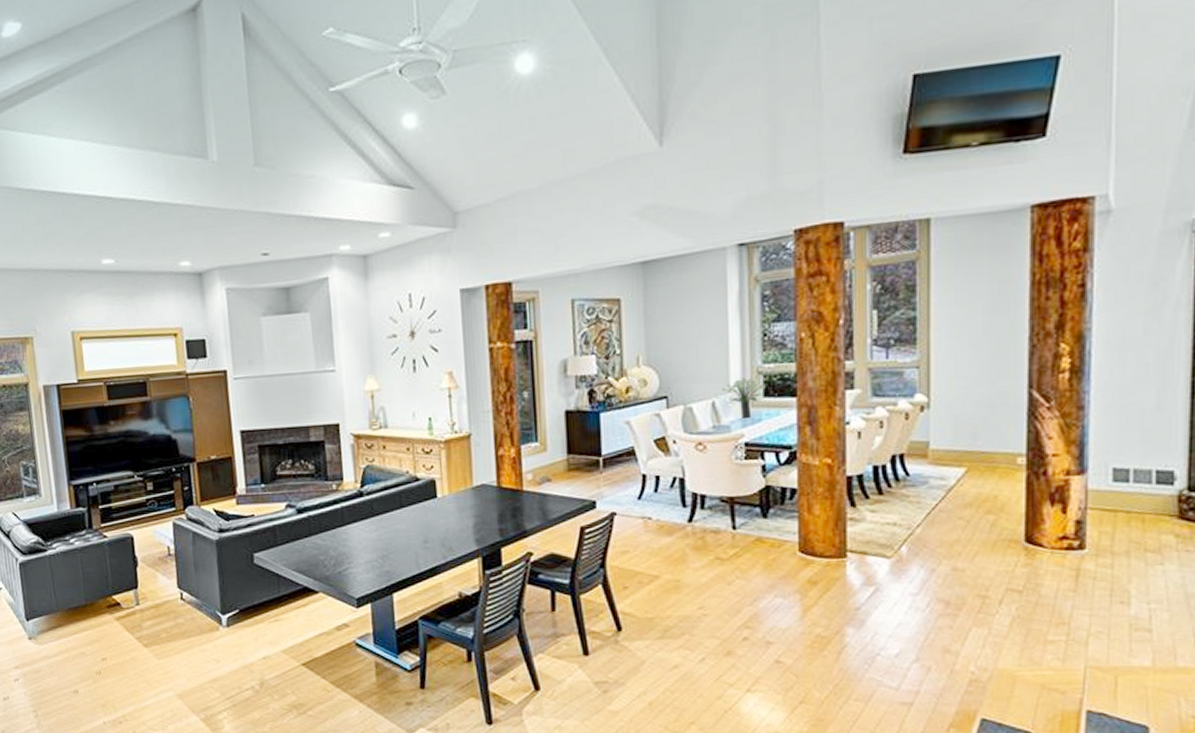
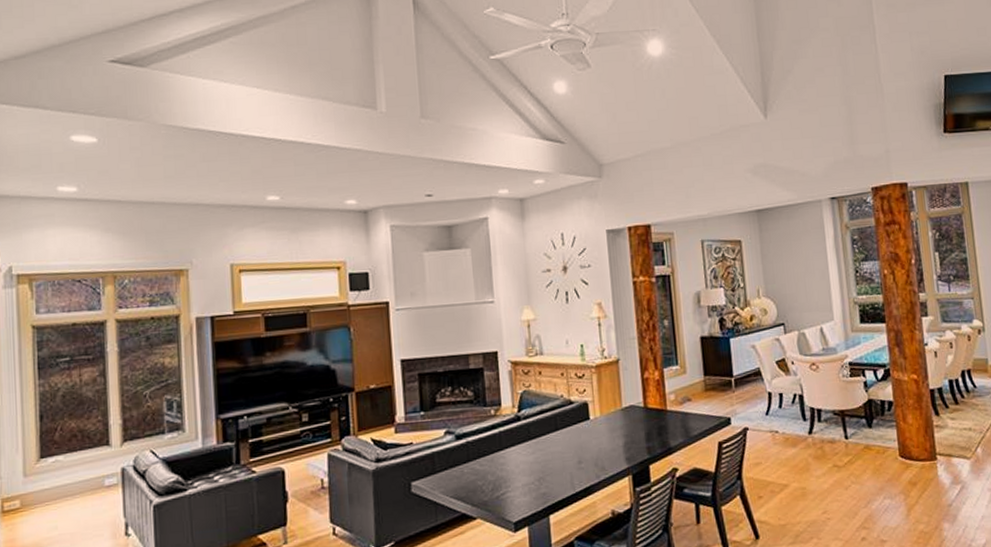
flower arrangement: present [722,377,766,420] -> none [827,307,861,343]

